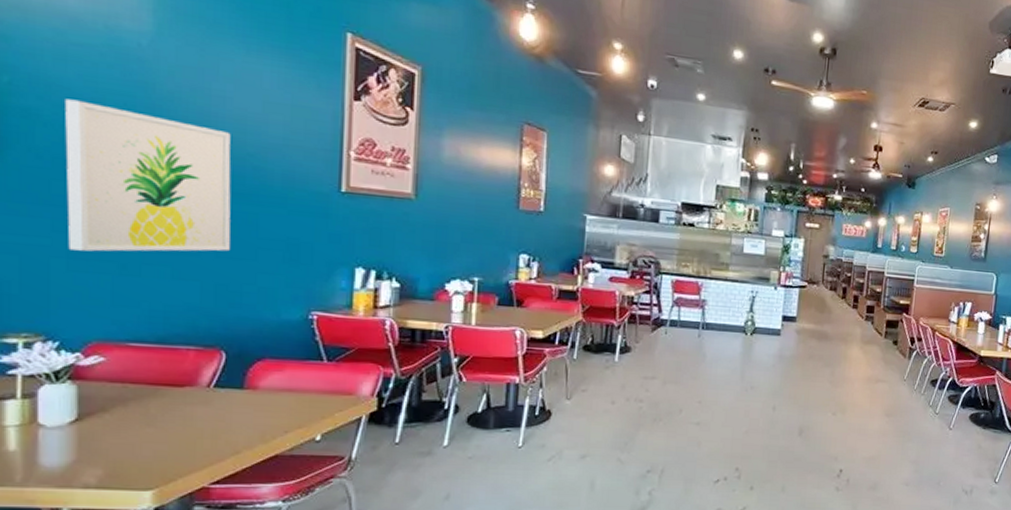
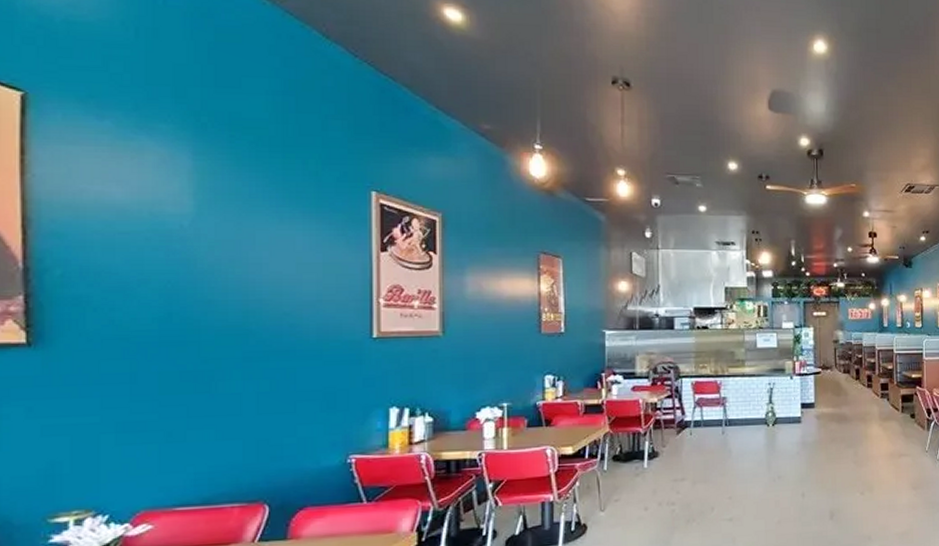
wall art: present [65,98,231,252] -> none [113,283,270,424]

